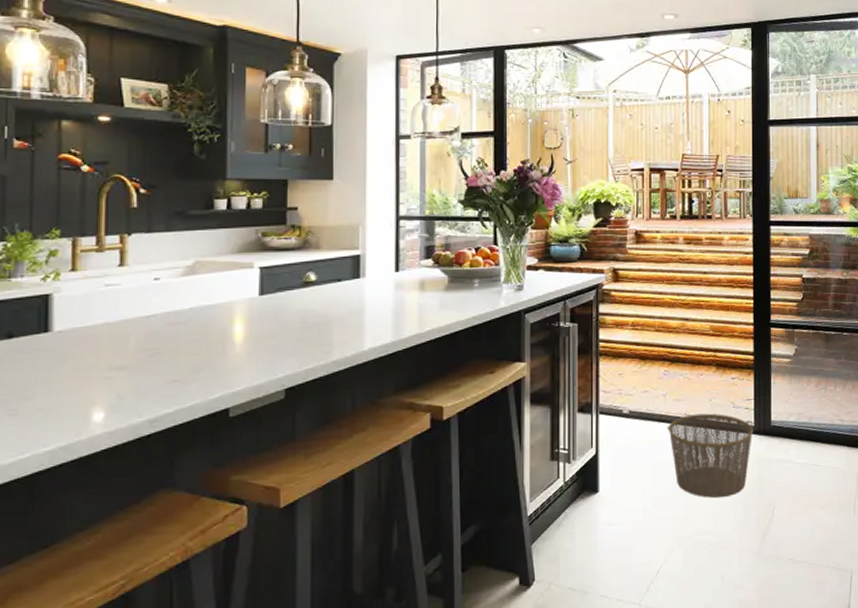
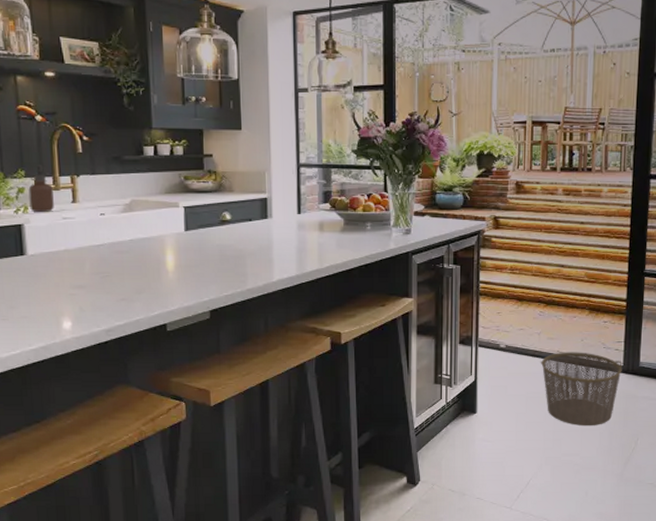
soap dispenser: none [62,221,95,279] -> present [28,164,54,212]

